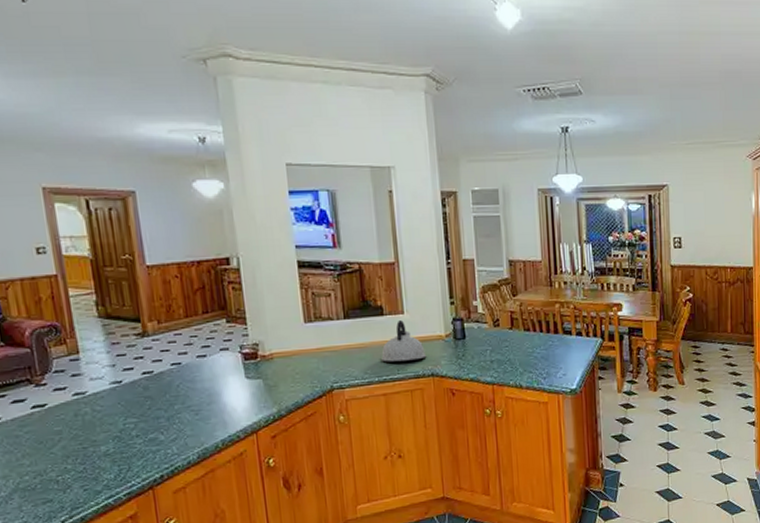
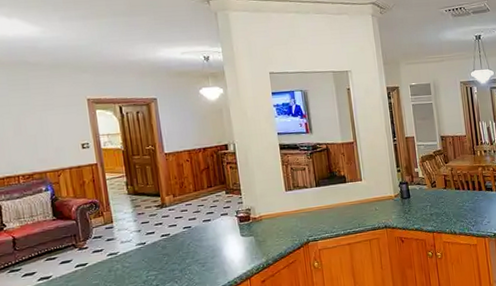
kettle: present [381,320,427,362] -> none [346,186,381,219]

